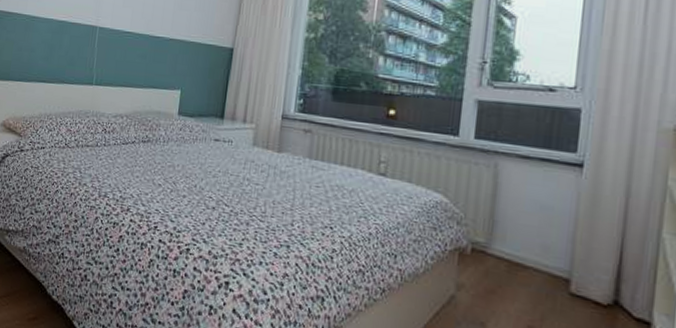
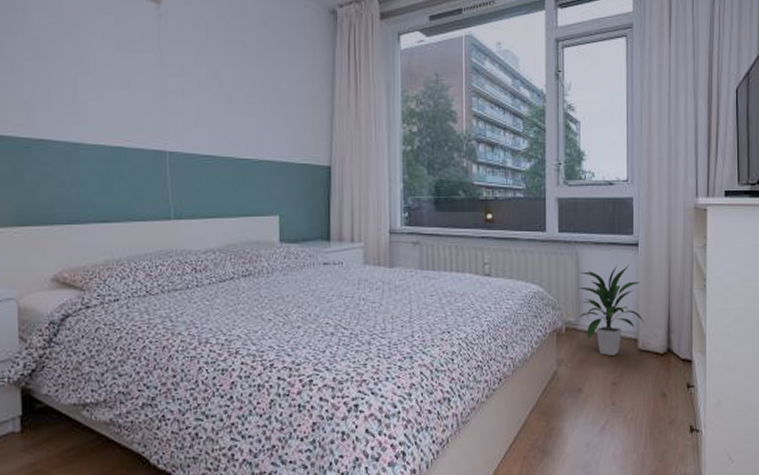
indoor plant: none [490,185,584,293] -> present [577,264,645,356]

